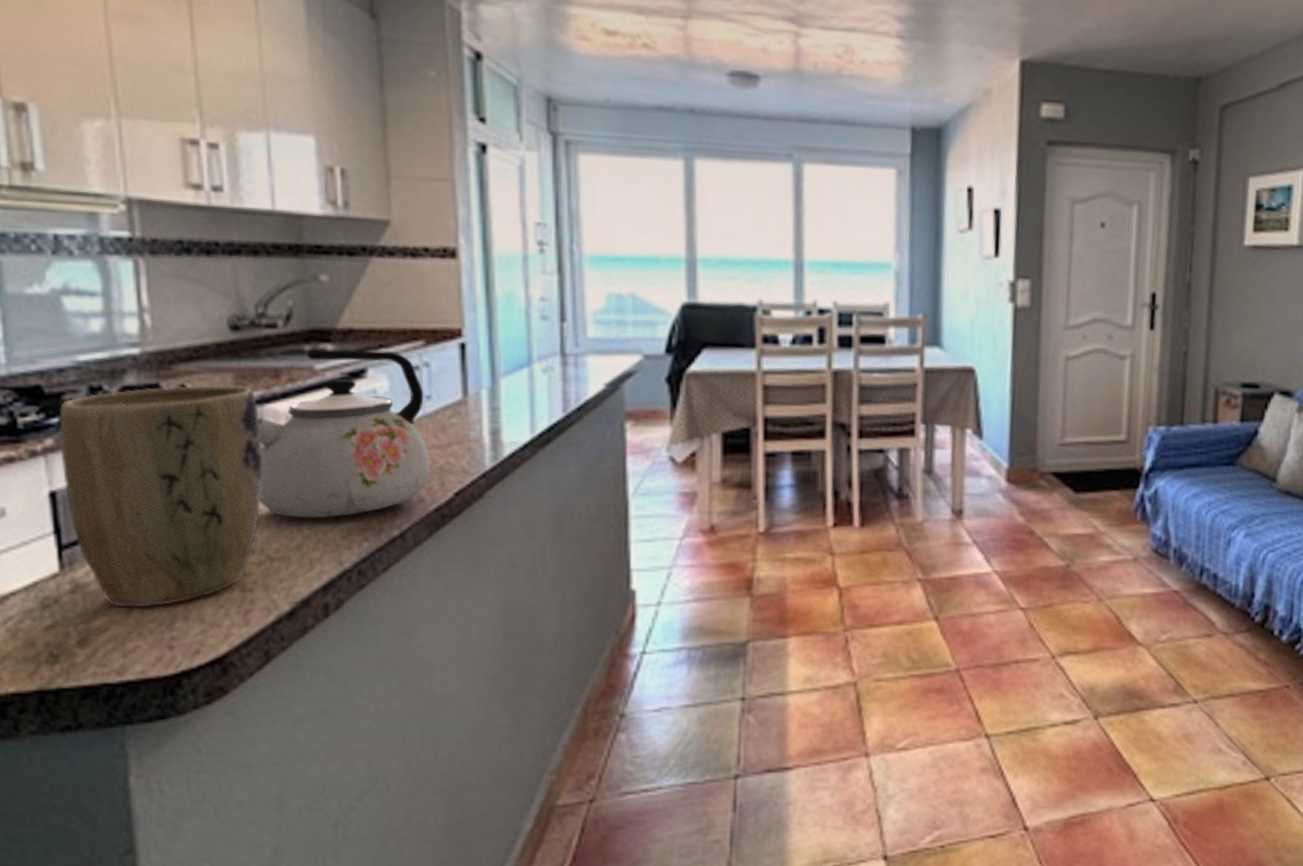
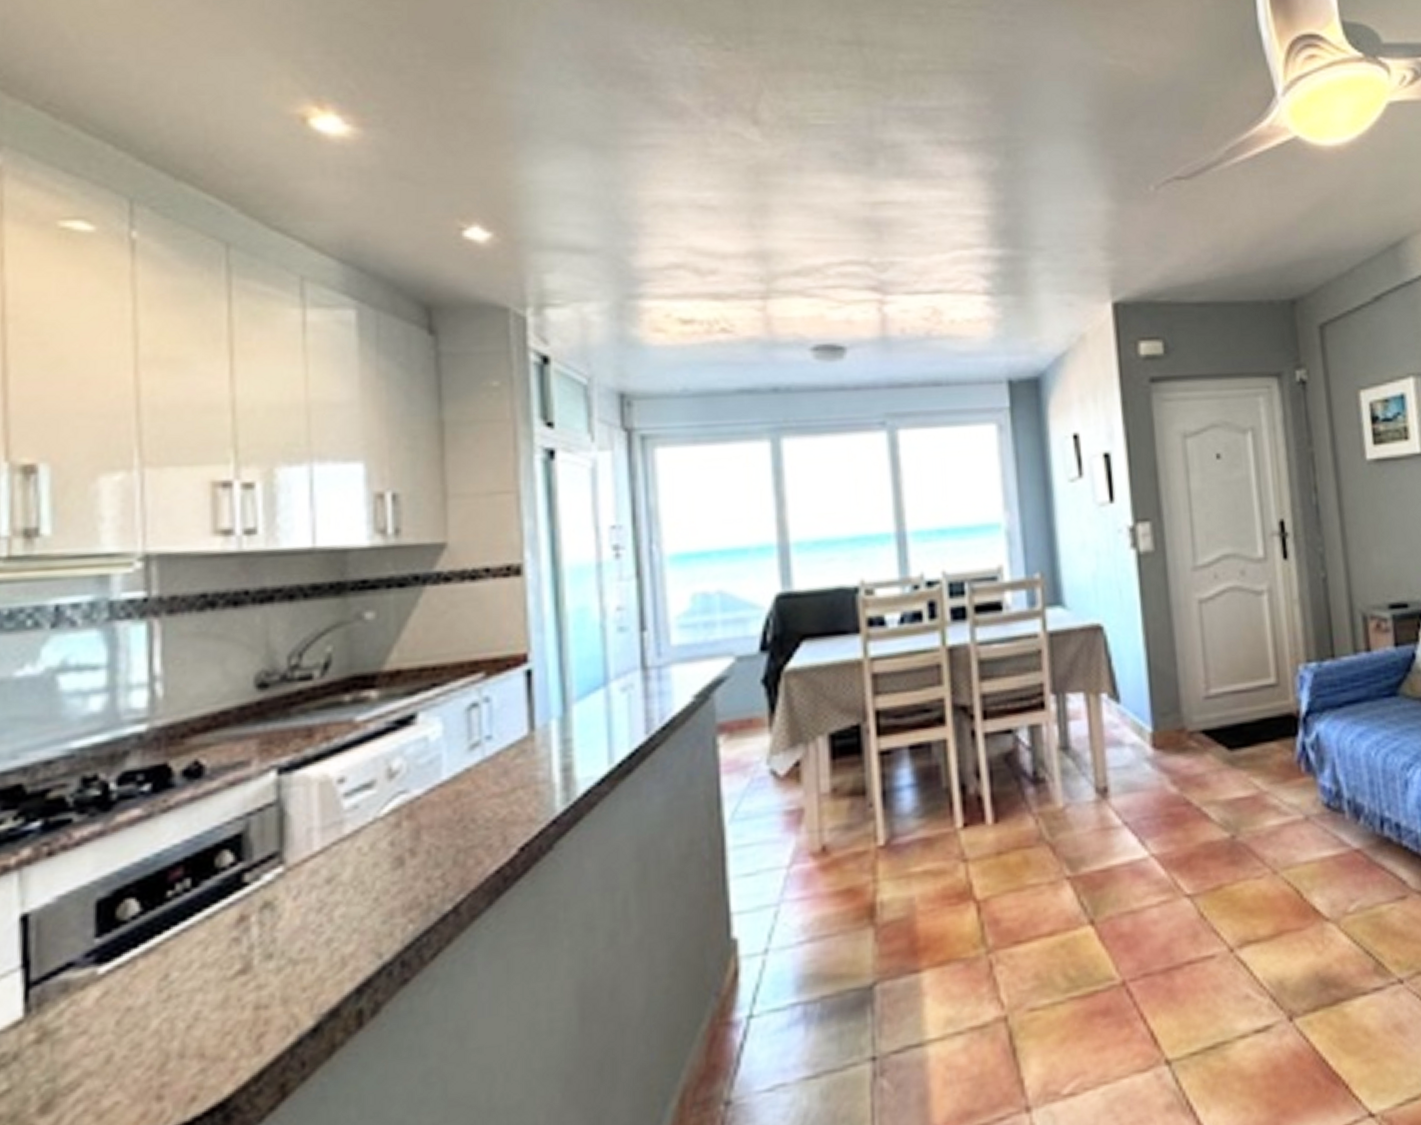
plant pot: present [59,384,262,608] -> none [39,752,288,1054]
kettle: present [258,349,430,519] -> none [282,689,491,906]

